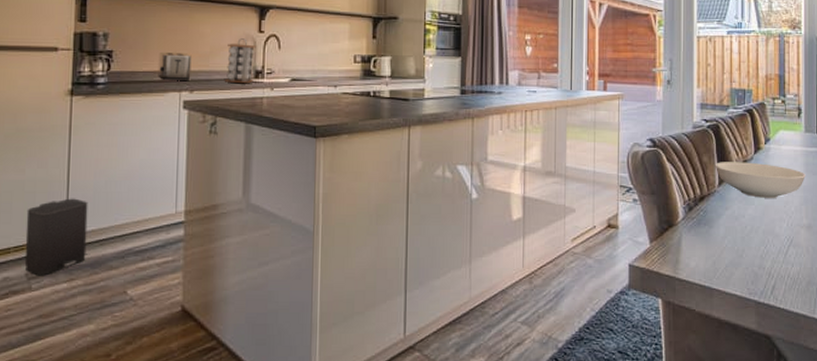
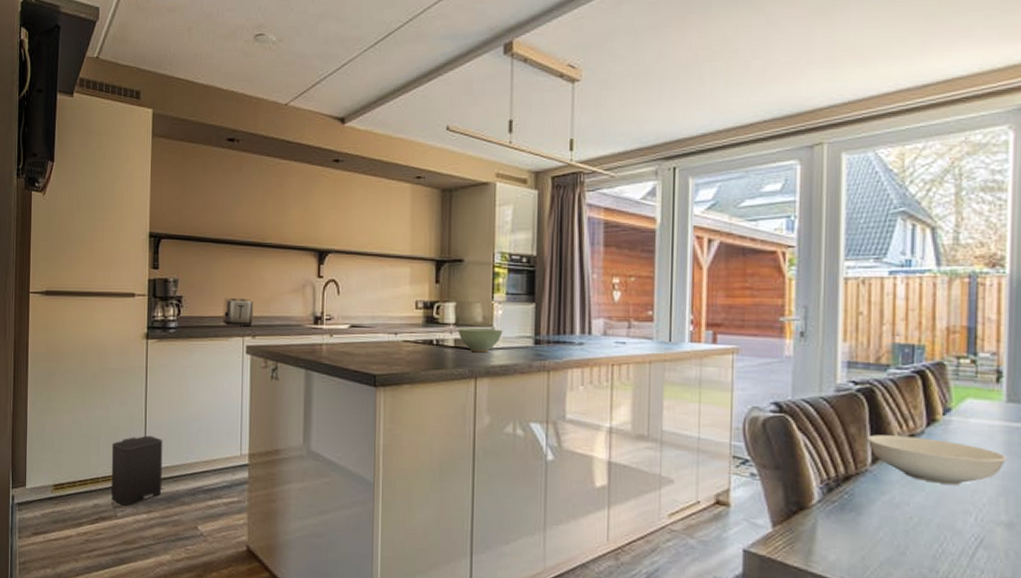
spice rack: present [224,38,256,84] -> none [284,284,315,330]
bowl: none [393,80,433,103] -> present [457,328,503,353]

